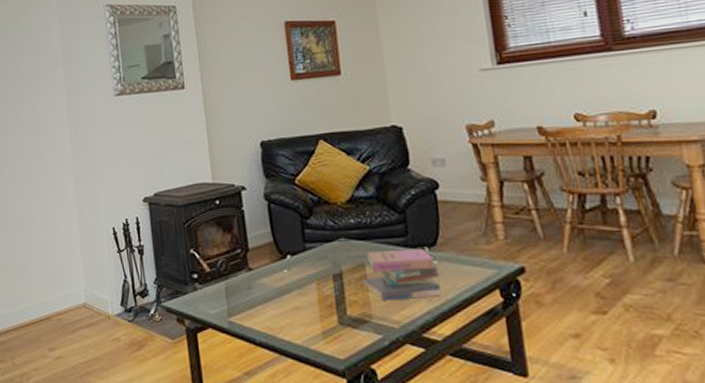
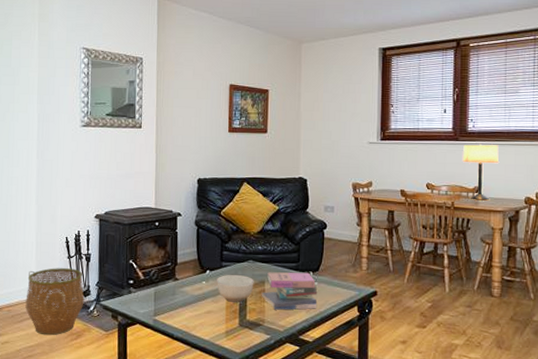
basket: none [75,264,143,348] -> present [25,268,85,336]
bowl: none [300,257,351,294] -> present [216,274,254,302]
table lamp: none [621,49,681,130] -> present [463,144,499,201]

